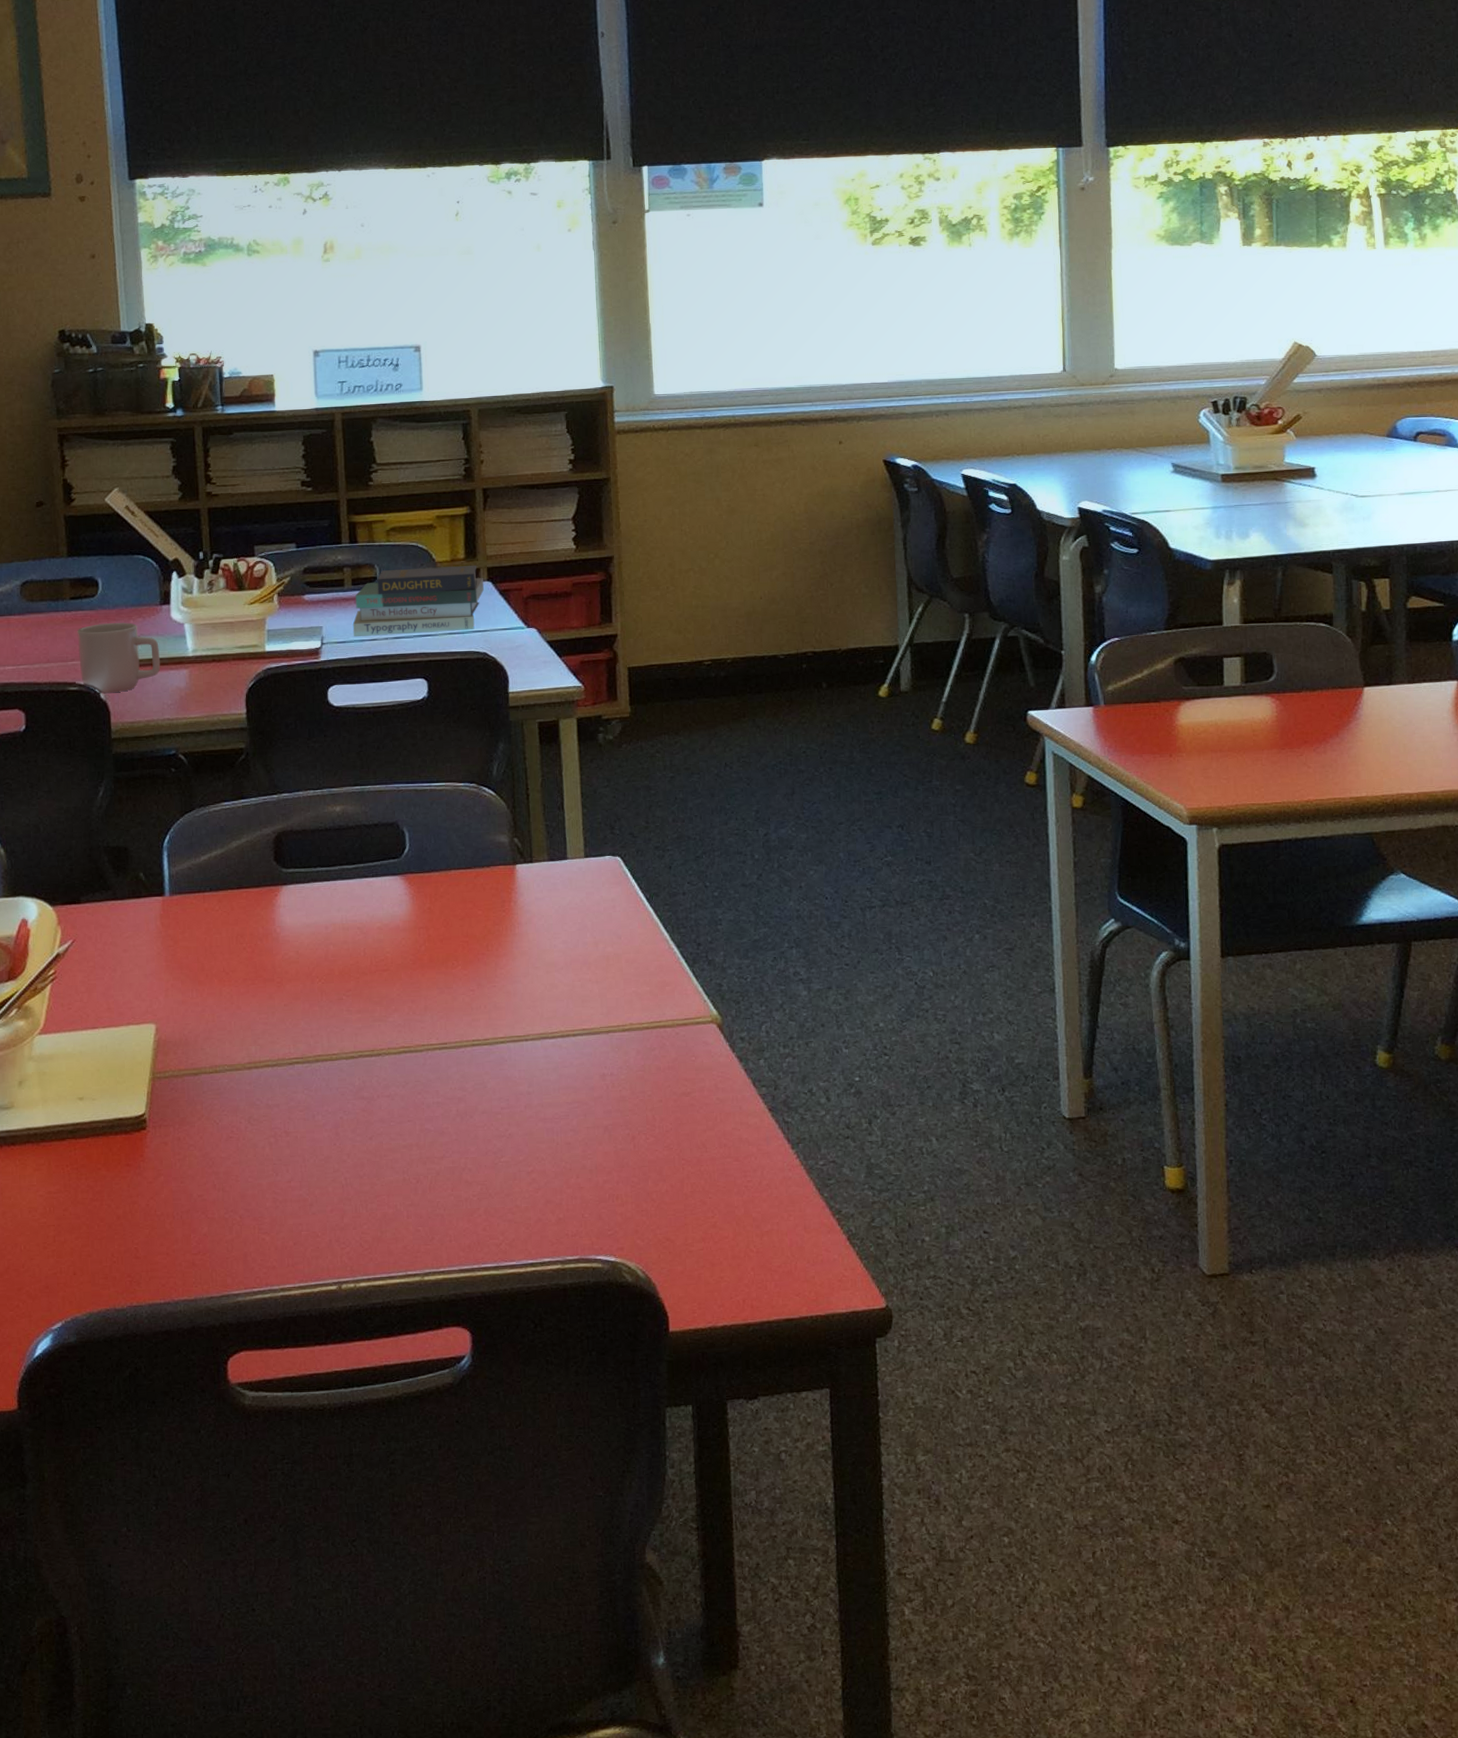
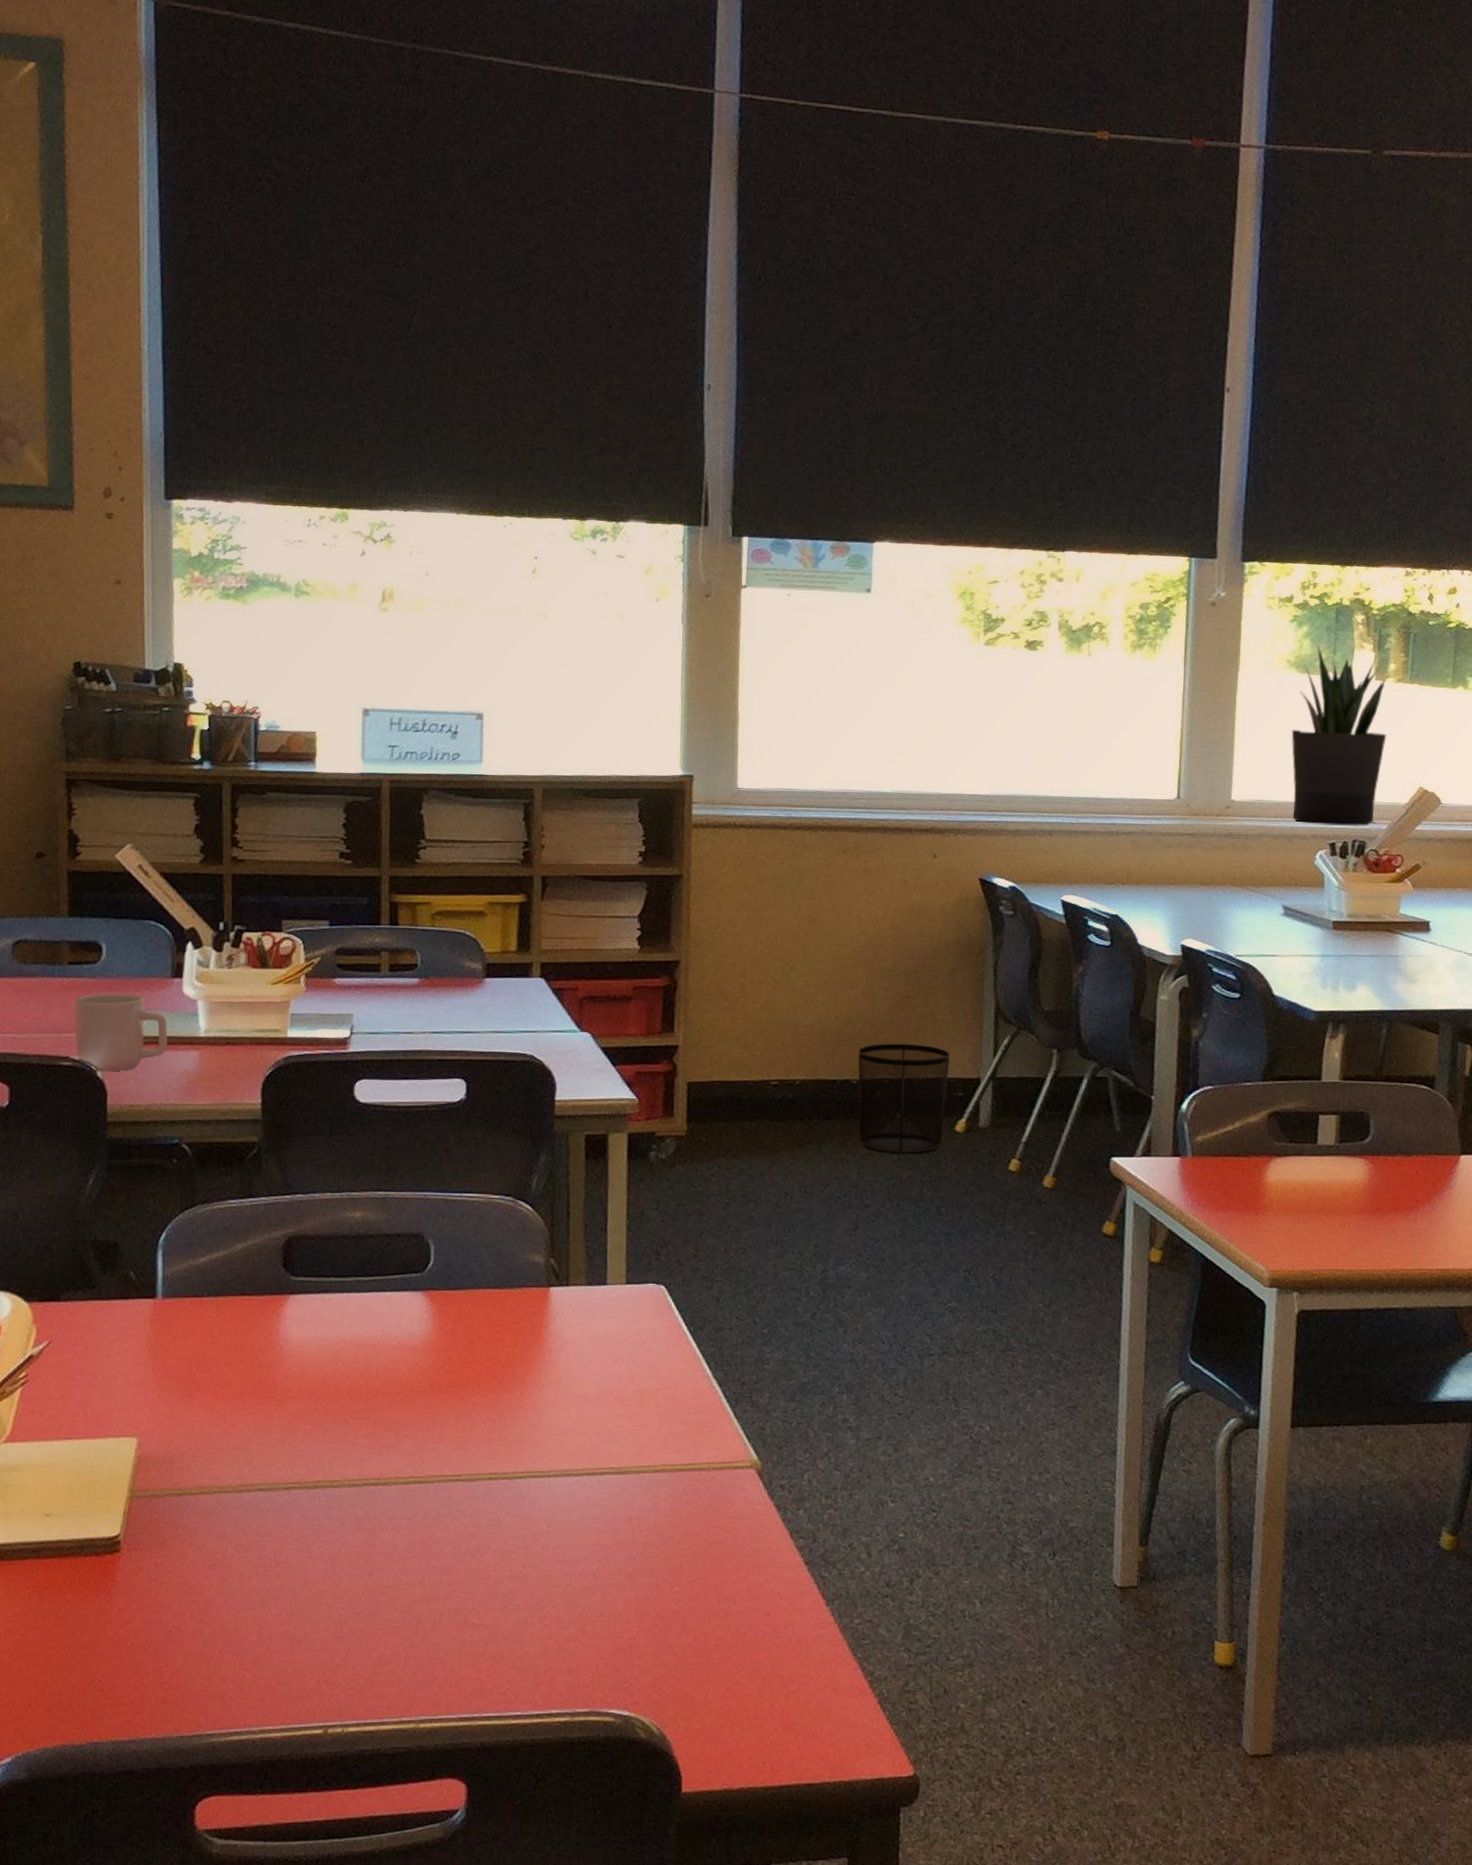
books: present [352,566,484,637] -> none [386,957,536,1030]
waste bin: none [783,618,869,722] -> present [858,1043,950,1155]
planter: none [1166,218,1258,386] -> present [1291,645,1389,827]

